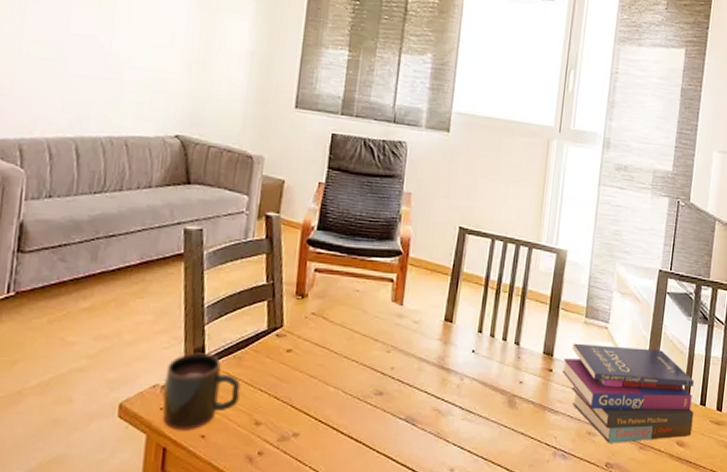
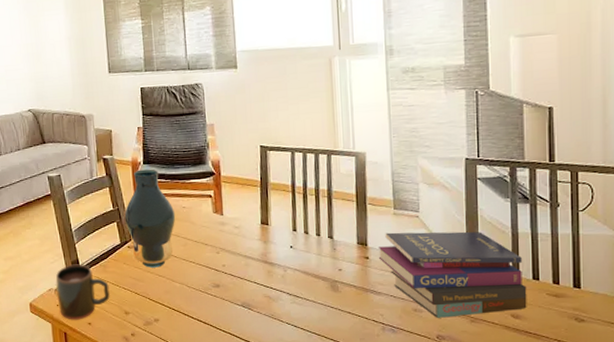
vase: none [278,236,346,365] -> present [124,169,176,268]

